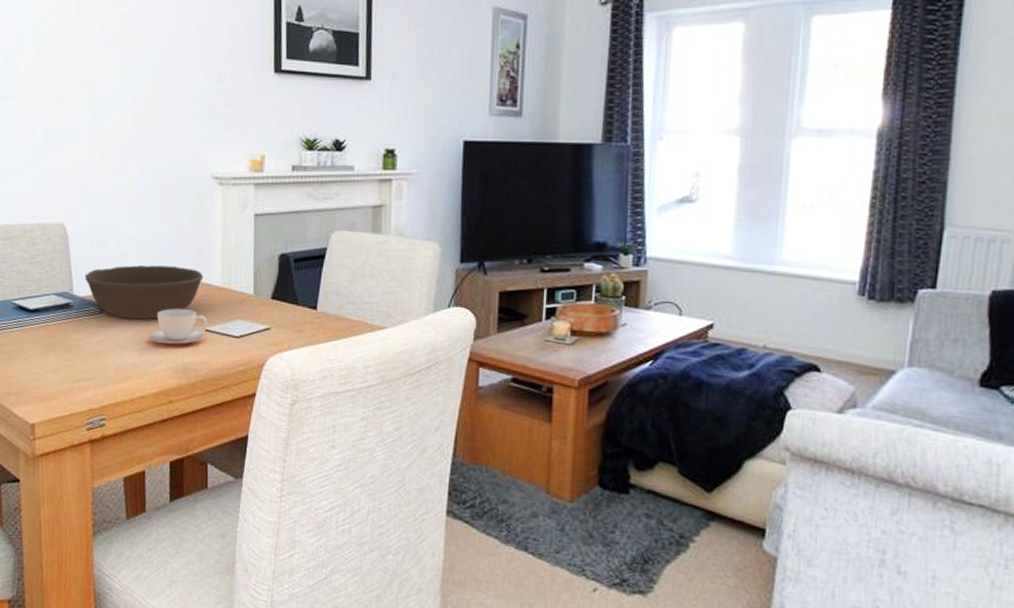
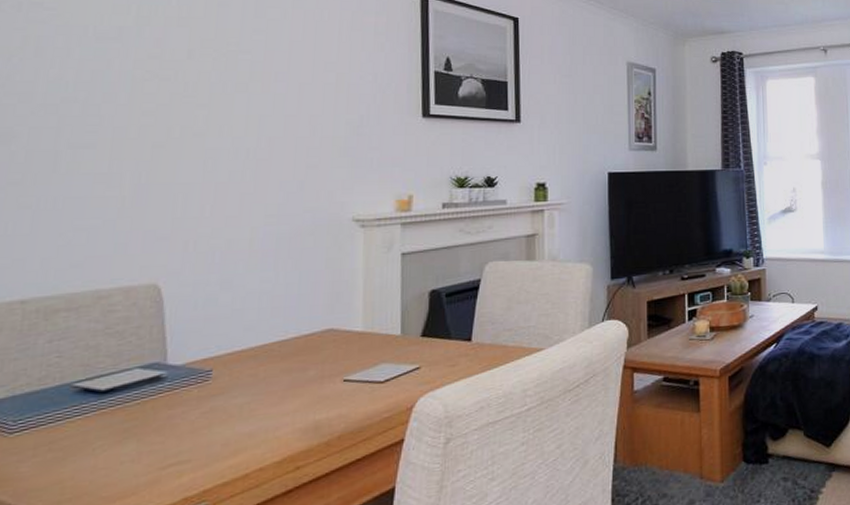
bowl: present [85,265,204,320] -> none [184,316,342,382]
teacup: present [148,308,207,344] -> none [269,360,346,403]

